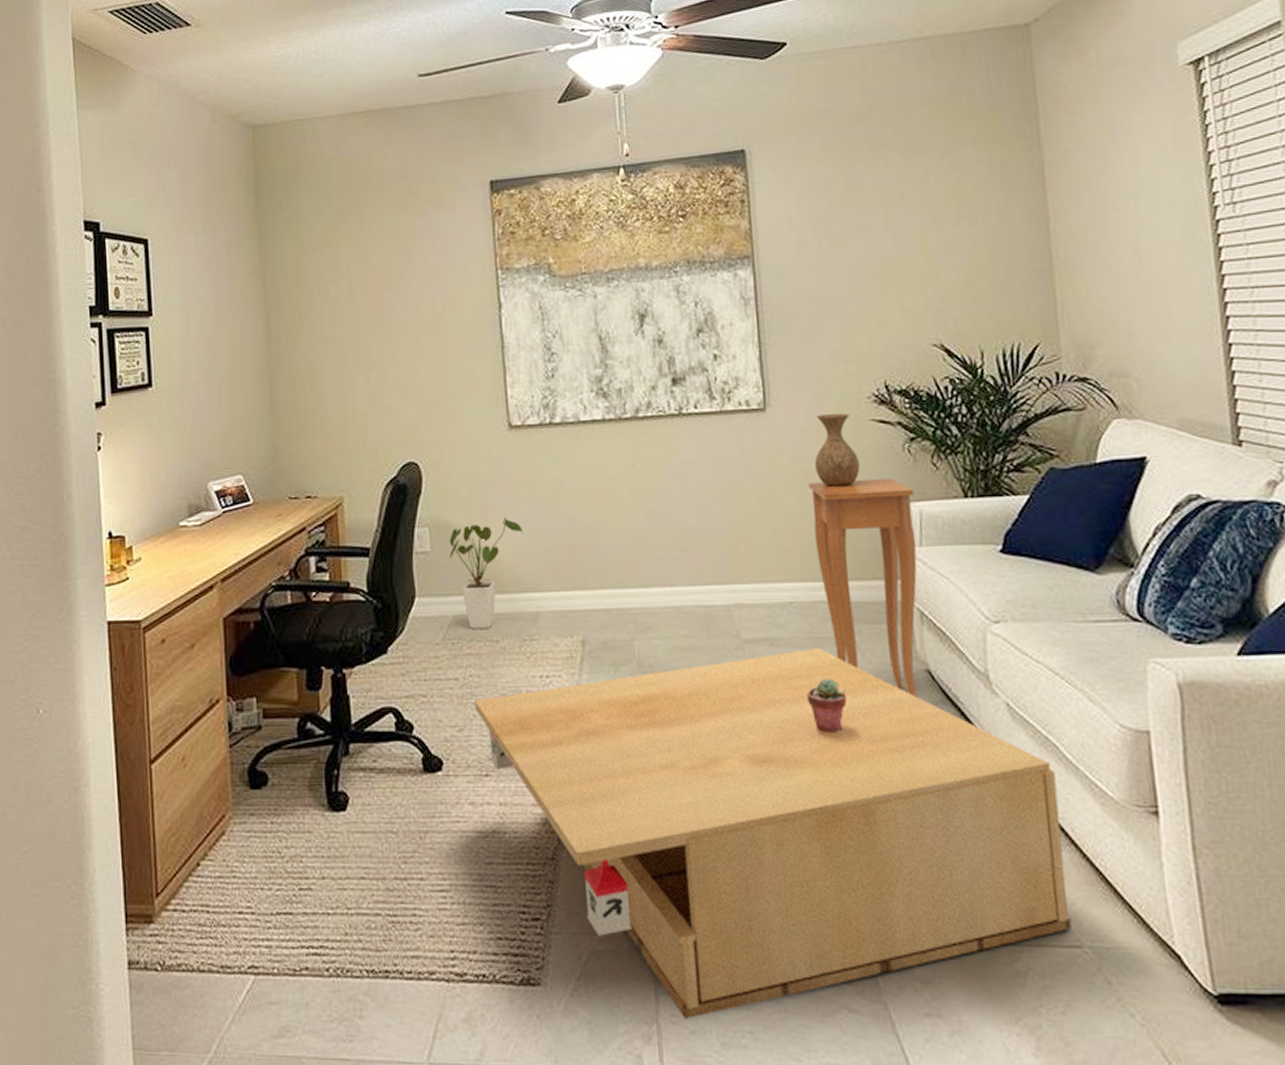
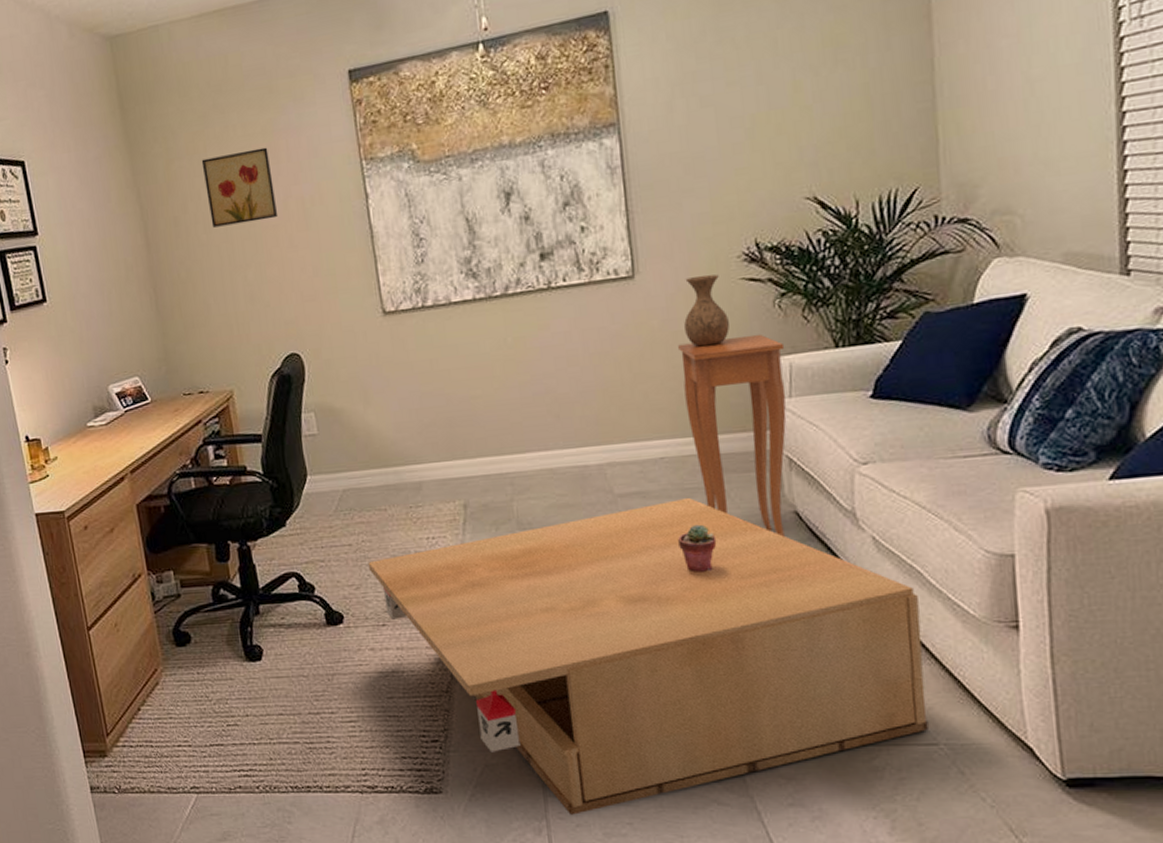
wall art: none [333,248,408,324] -> present [201,147,279,228]
house plant: present [449,517,524,629] -> none [334,398,403,500]

